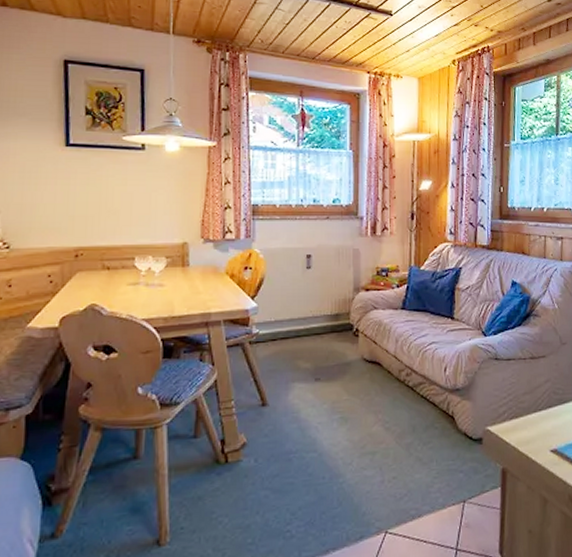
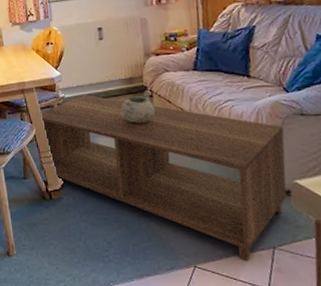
coffee table: none [218,332,480,519] -> present [39,95,287,261]
decorative bowl: none [322,328,360,366] -> present [120,89,156,123]

